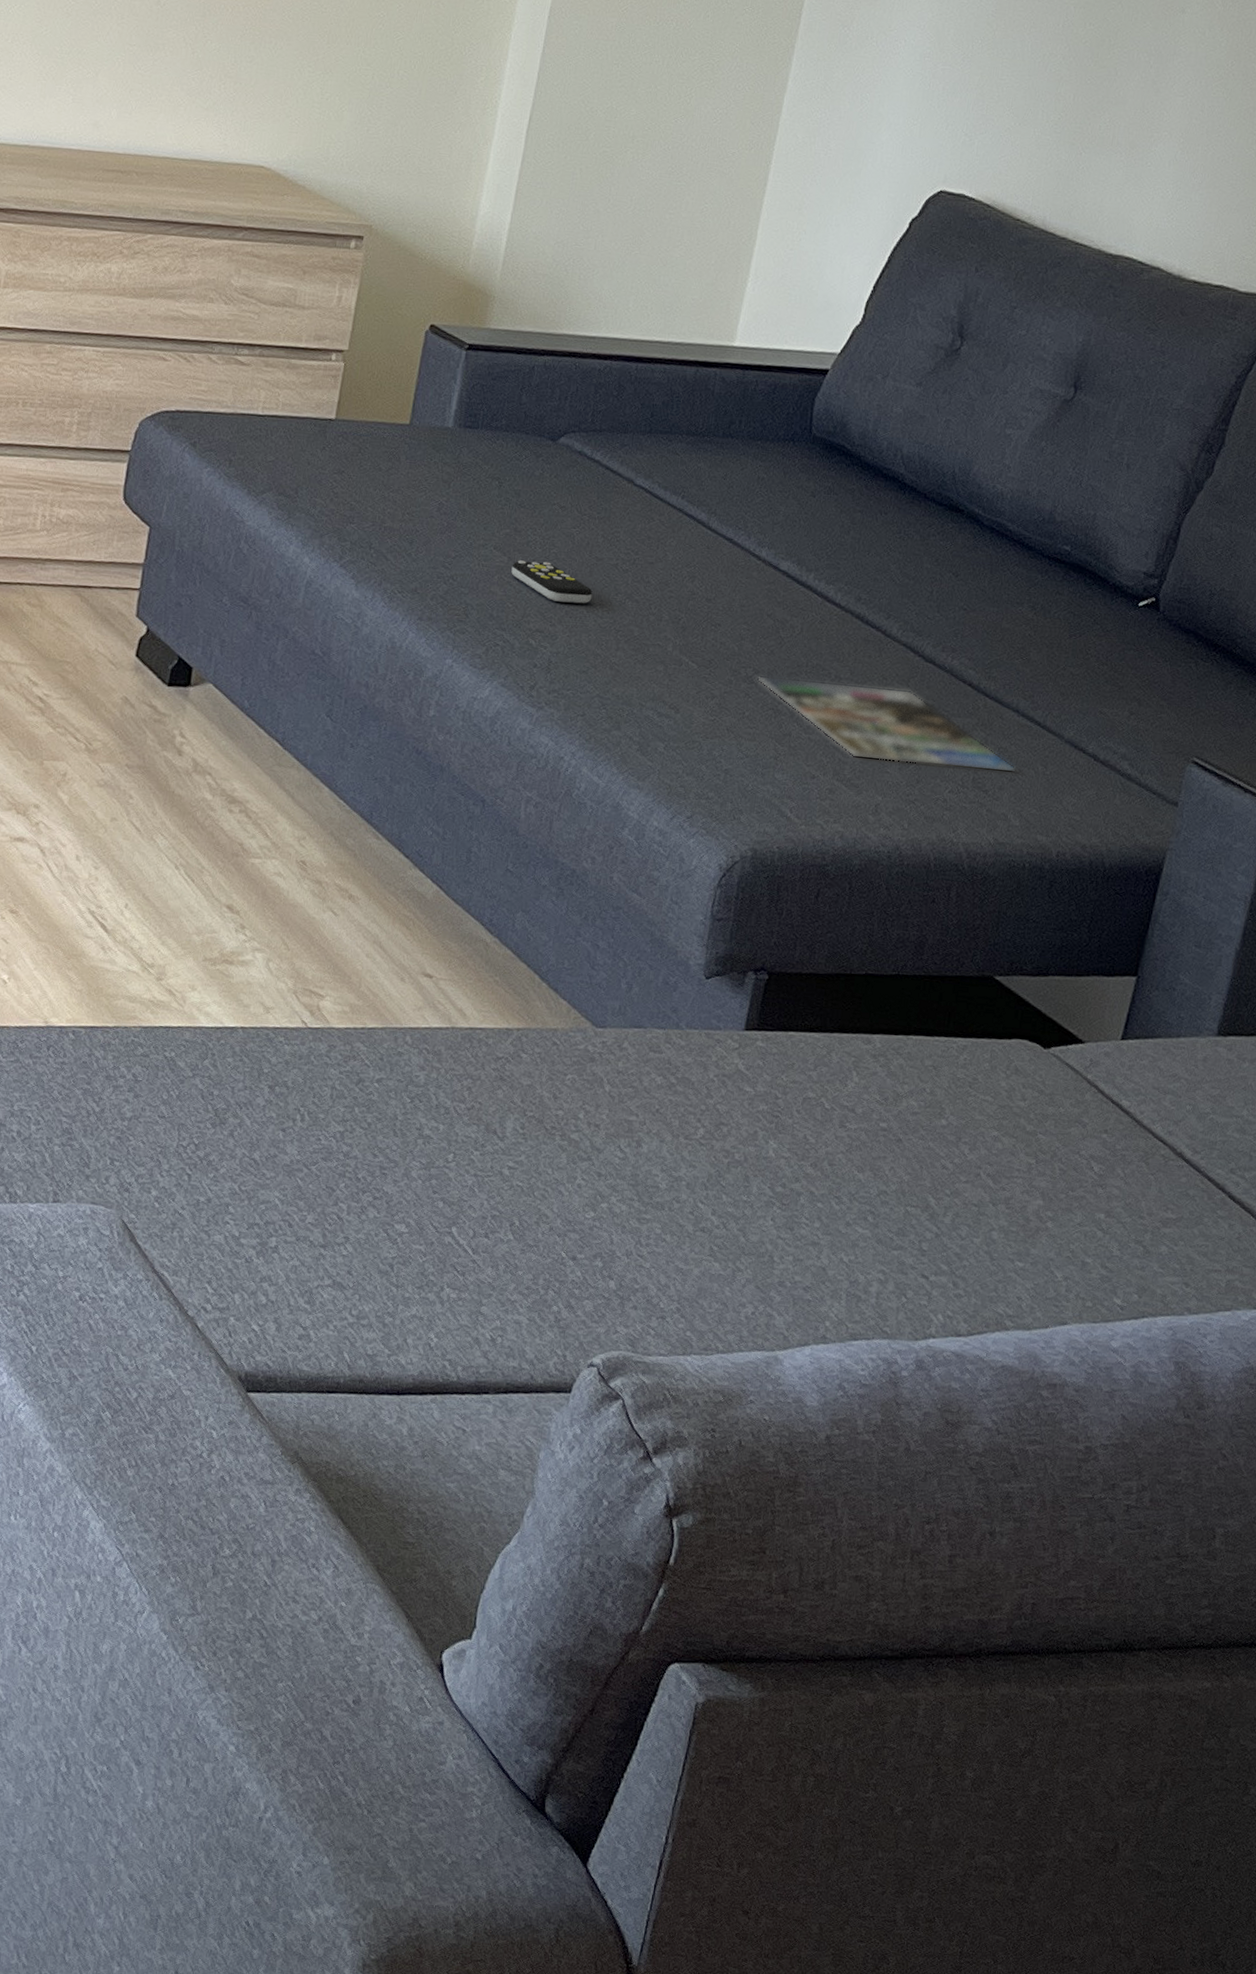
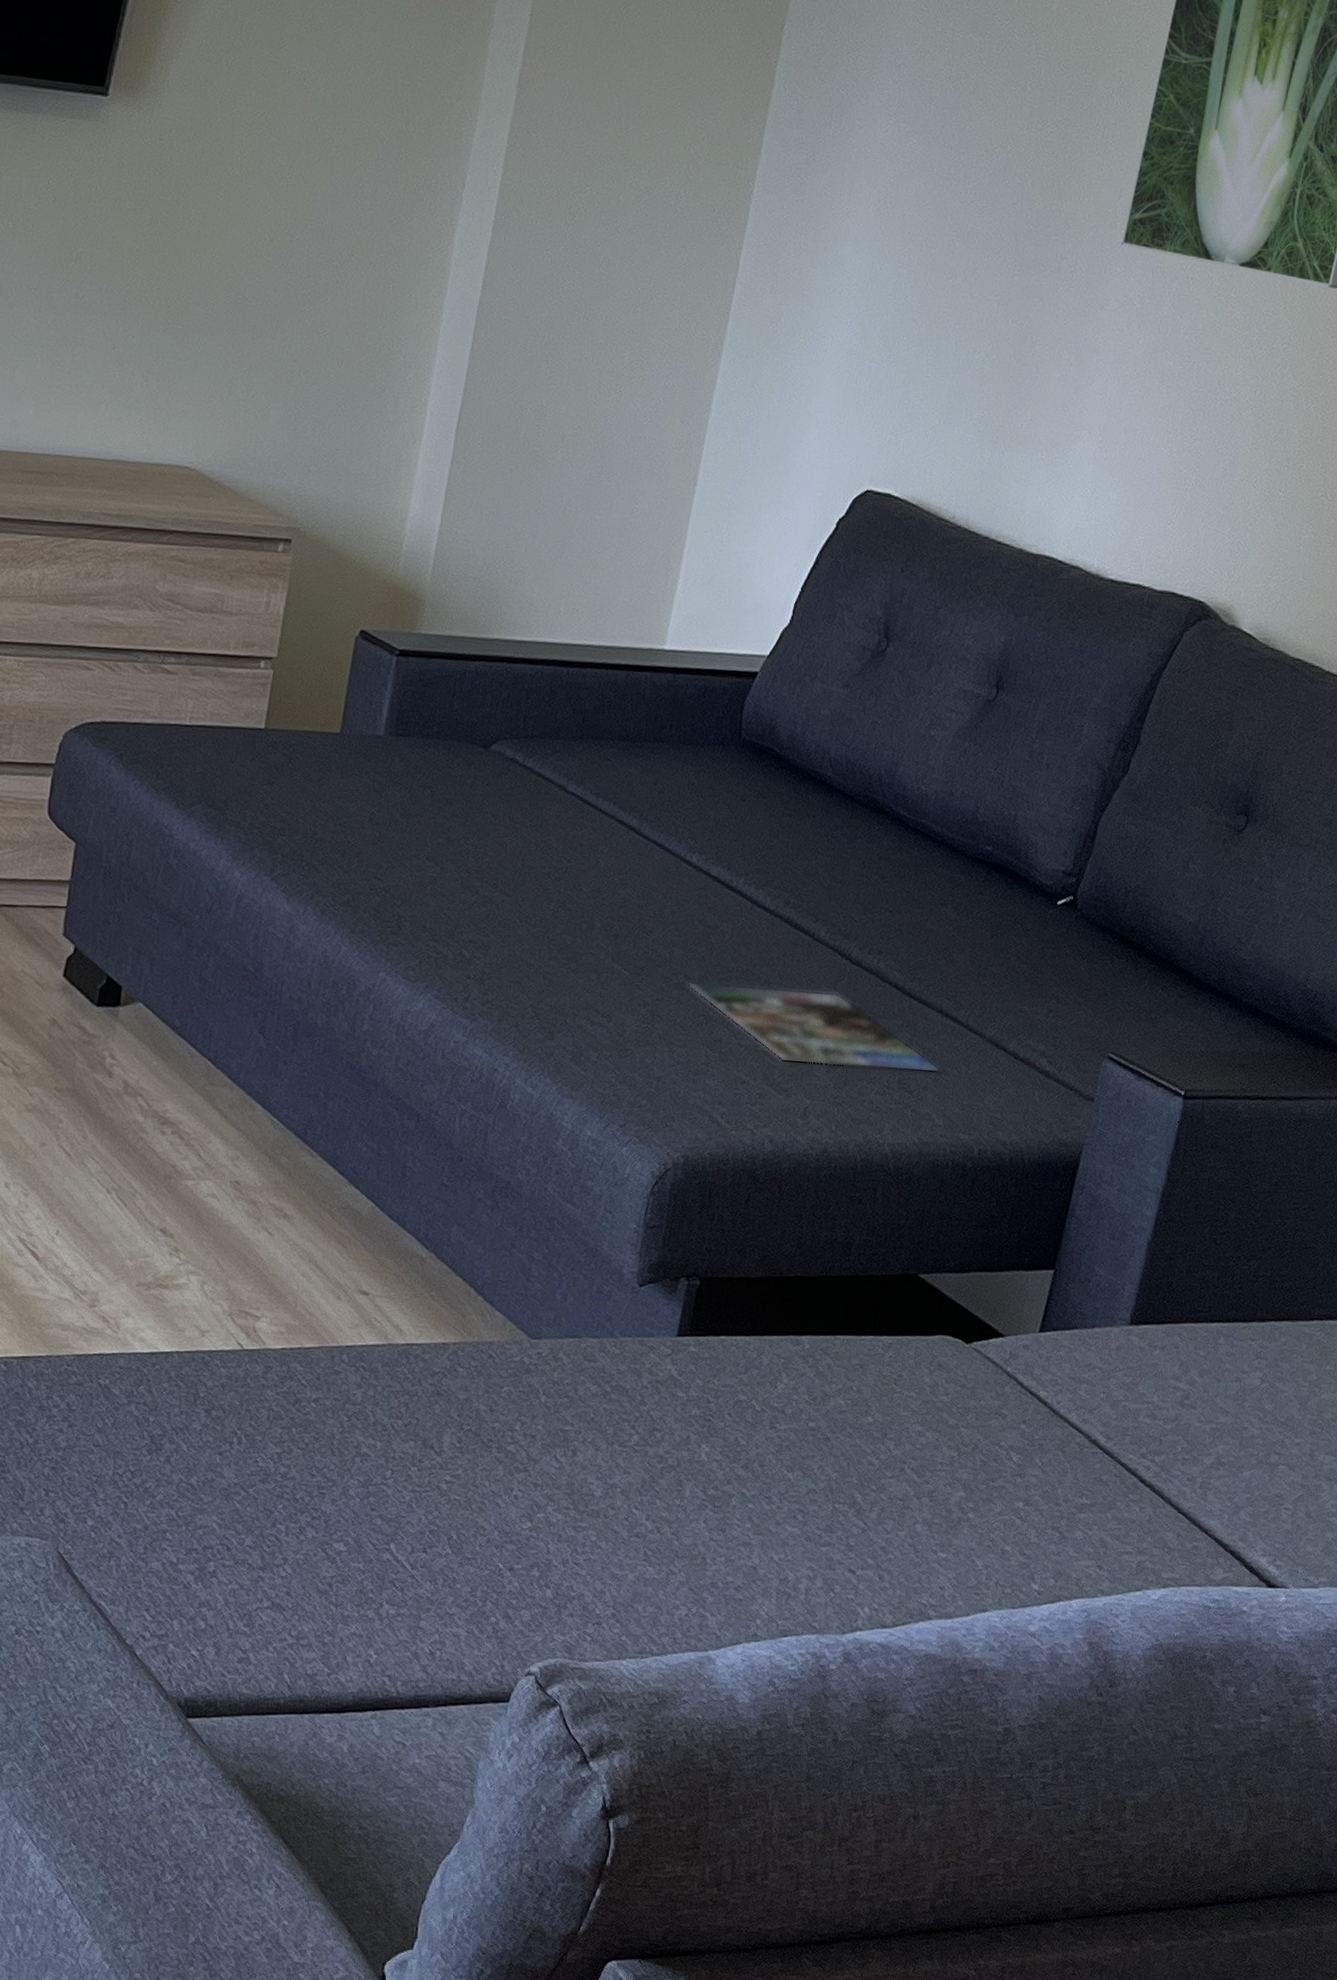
remote control: present [511,560,593,604] -> none [444,870,526,913]

